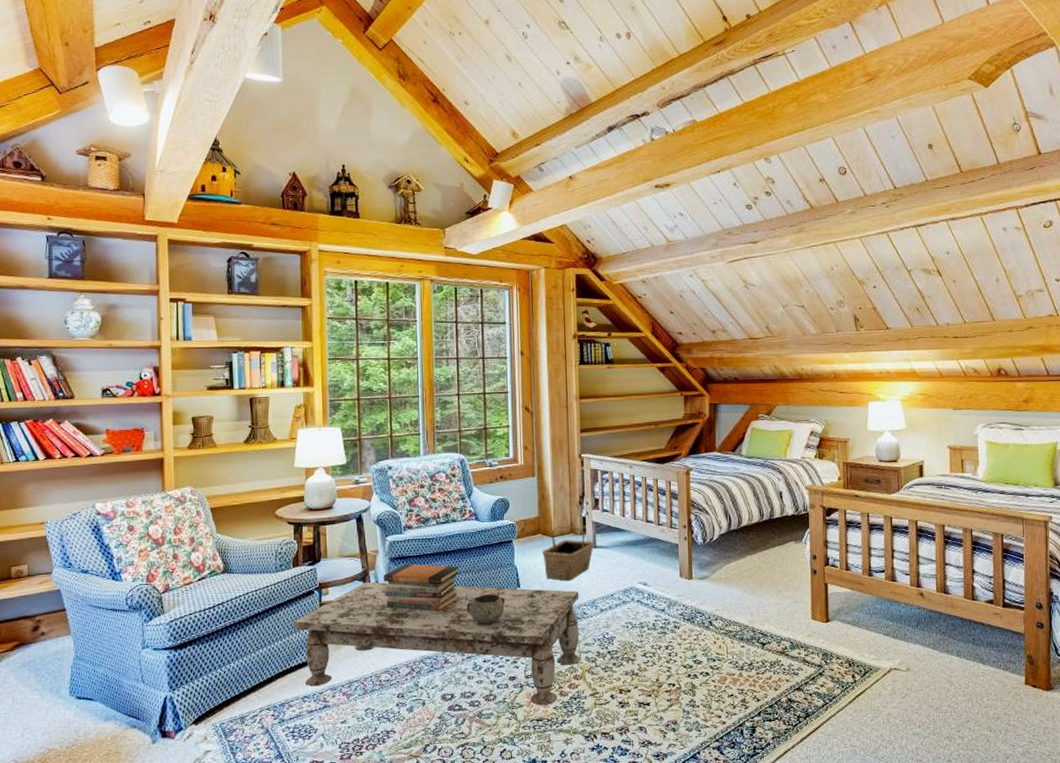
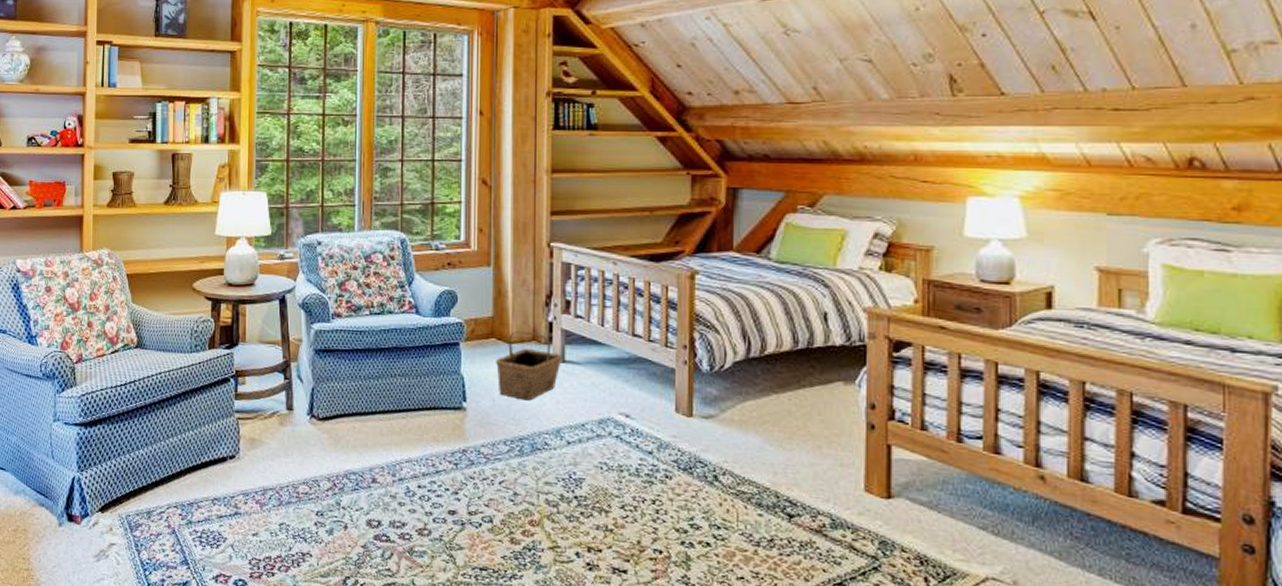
coffee table: present [293,581,581,705] -> none [206,374,540,552]
book stack: present [383,564,459,612] -> none [306,358,394,420]
decorative bowl: present [466,593,505,625] -> none [400,404,447,443]

